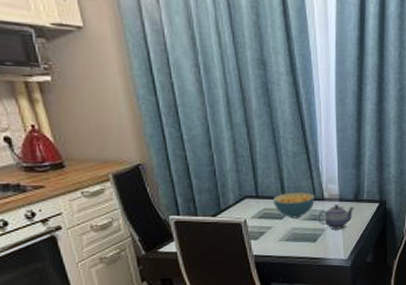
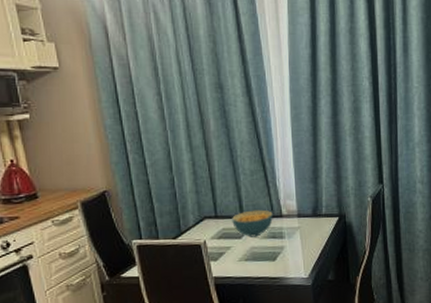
teapot: present [318,204,354,229] -> none [276,220,313,247]

